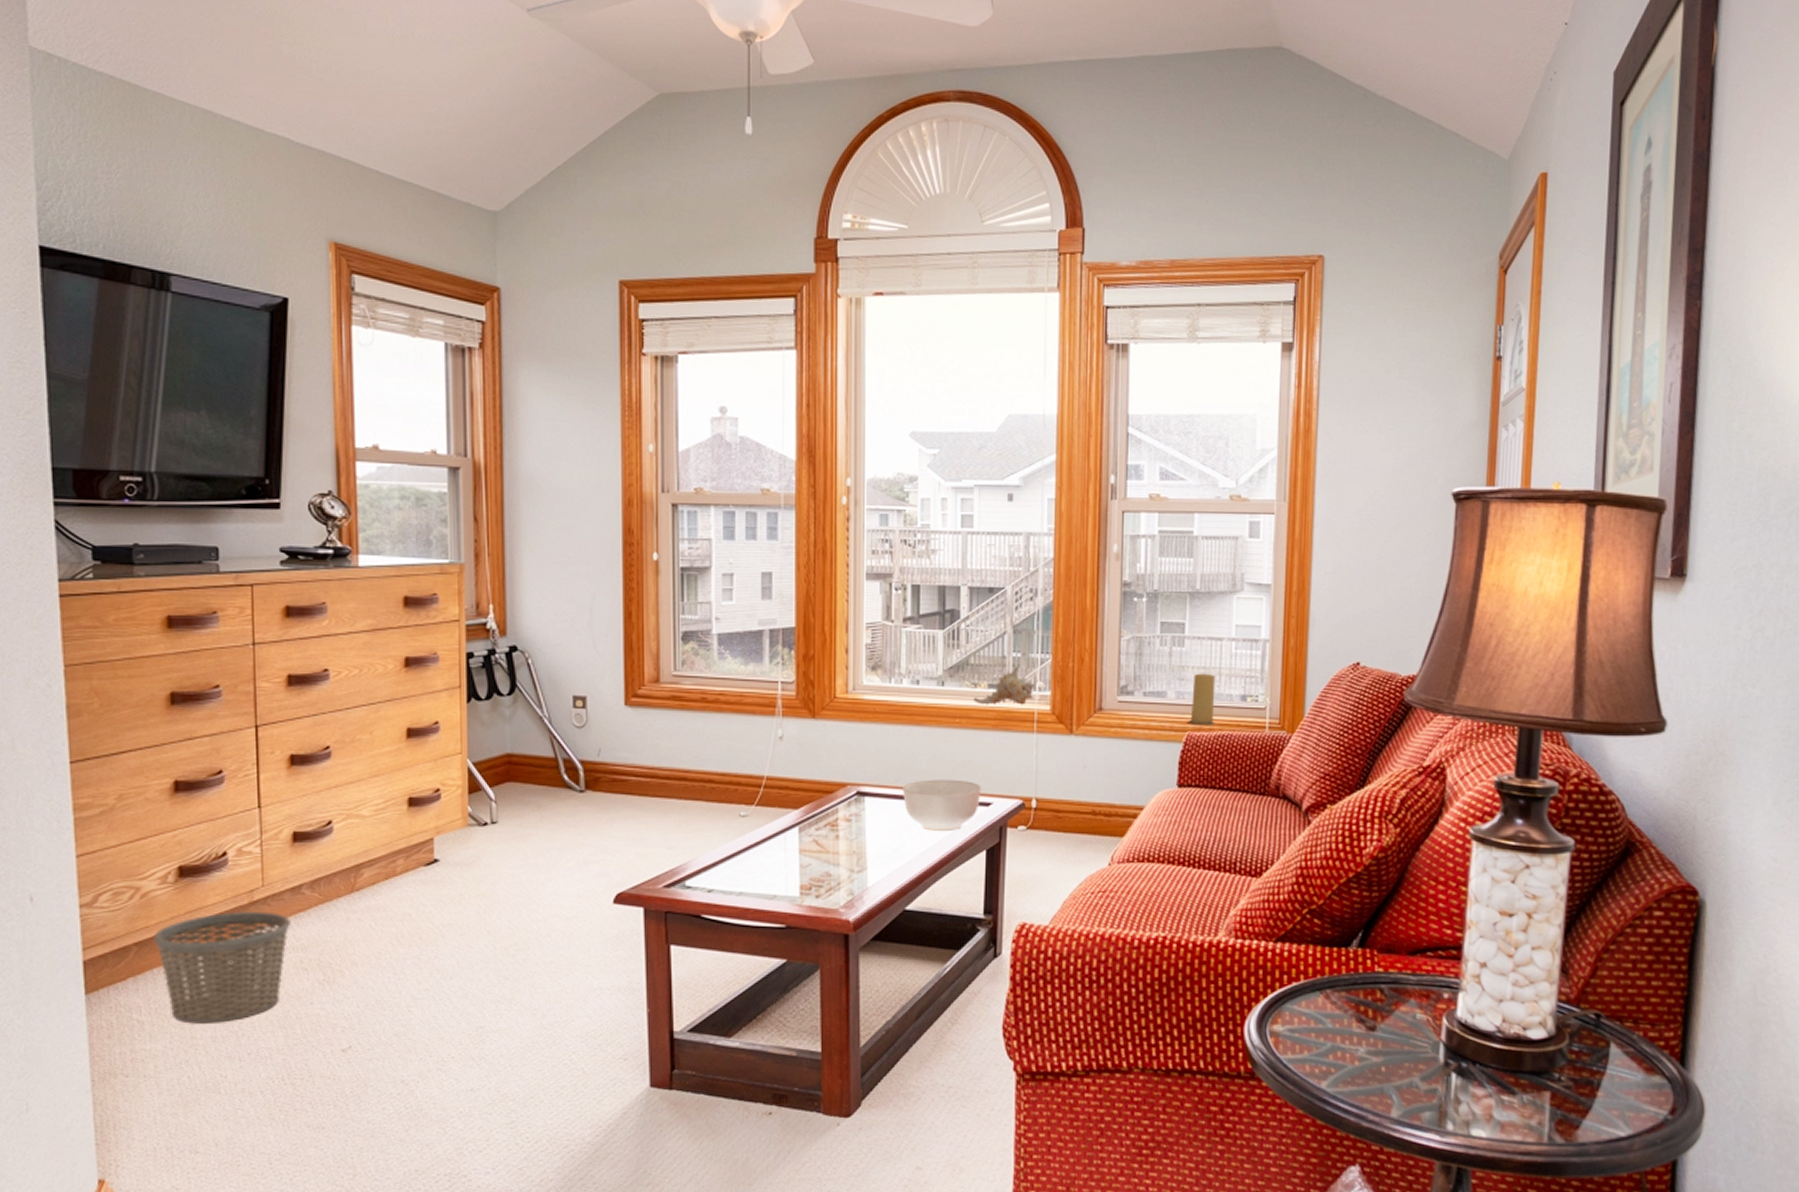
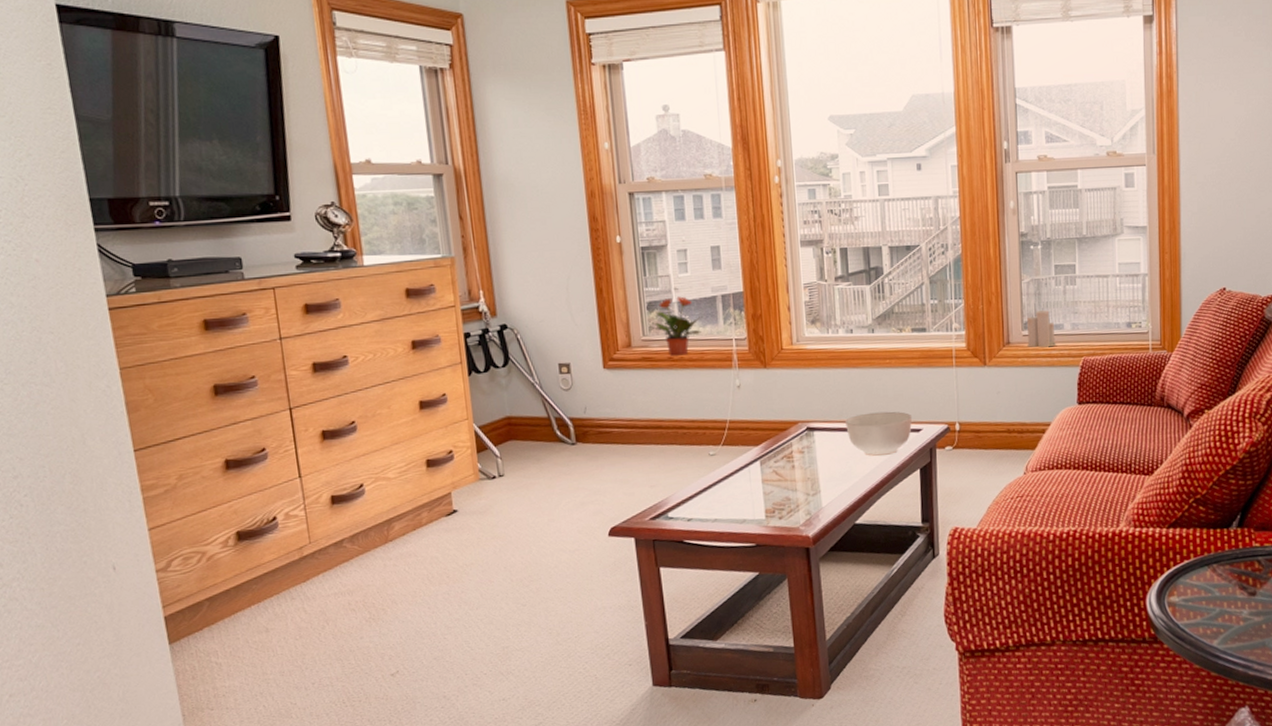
basket: present [153,911,291,1024] -> none [221,564,337,662]
potted plant: none [683,627,745,698] -> present [650,296,703,357]
seashell: present [973,666,1035,705] -> none [899,311,951,347]
candle: none [1122,671,1158,718] -> present [1027,308,1057,348]
candle: present [1187,673,1217,727] -> none [1082,306,1108,352]

